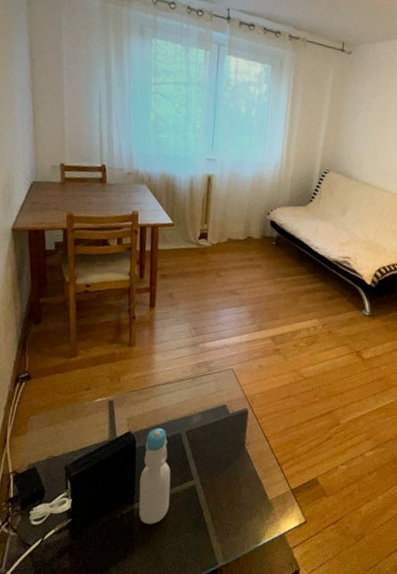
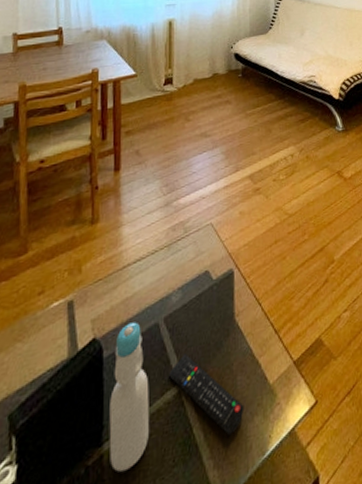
remote control: none [187,461,246,524] -> present [169,353,244,435]

